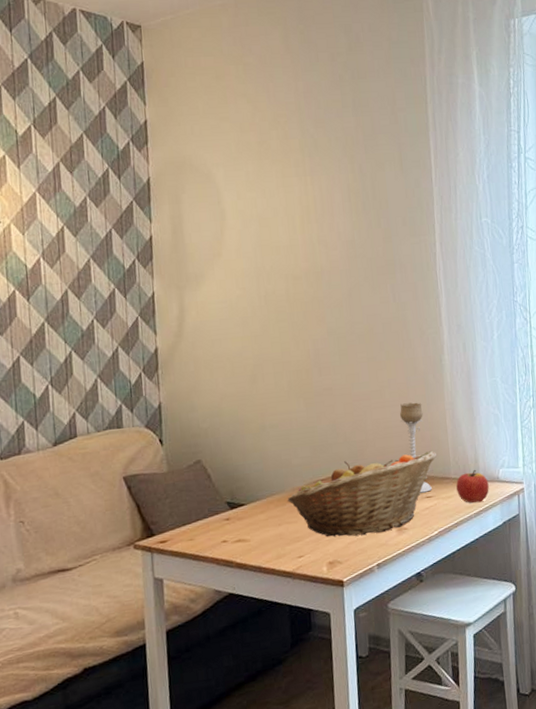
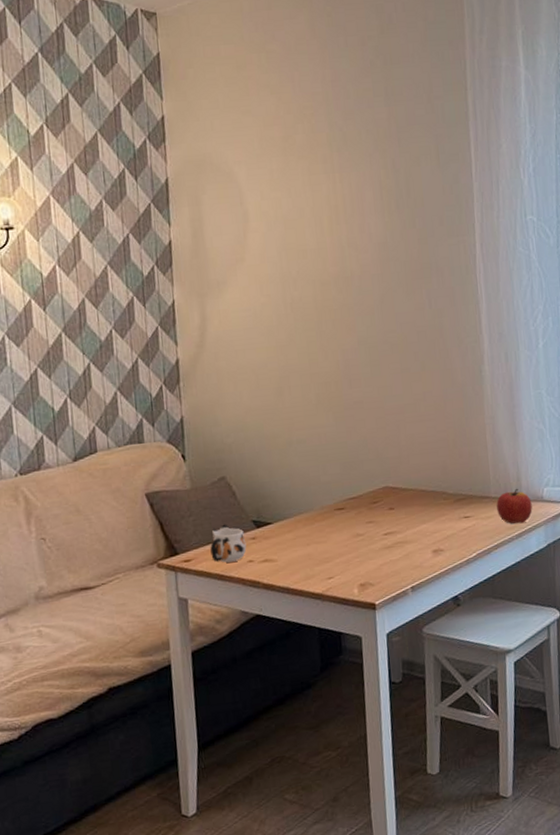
mug: none [185,505,221,543] -> present [210,524,247,563]
fruit basket: present [287,451,437,537] -> none [316,468,475,558]
candle holder: present [399,402,432,493] -> none [435,416,470,513]

